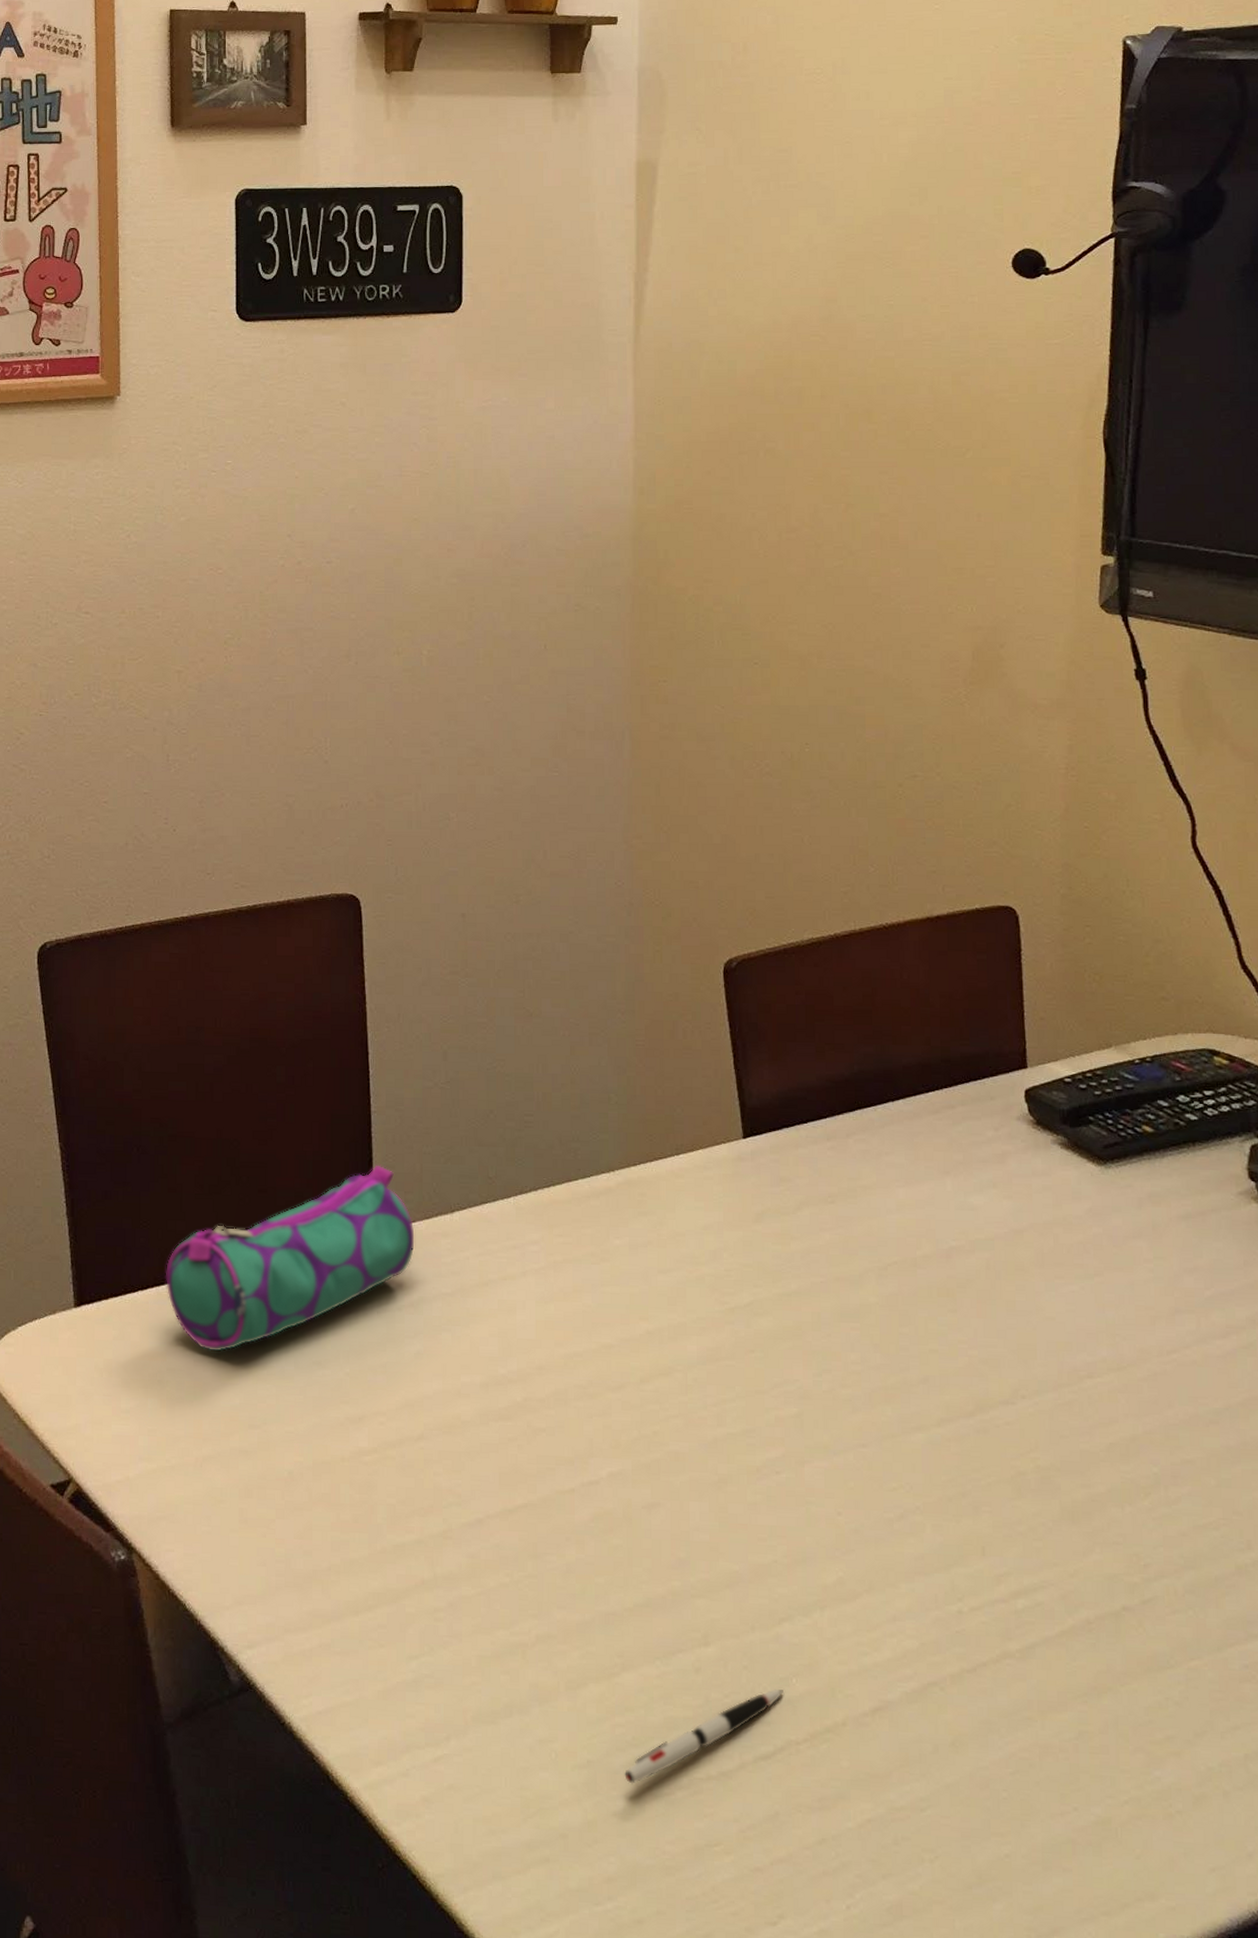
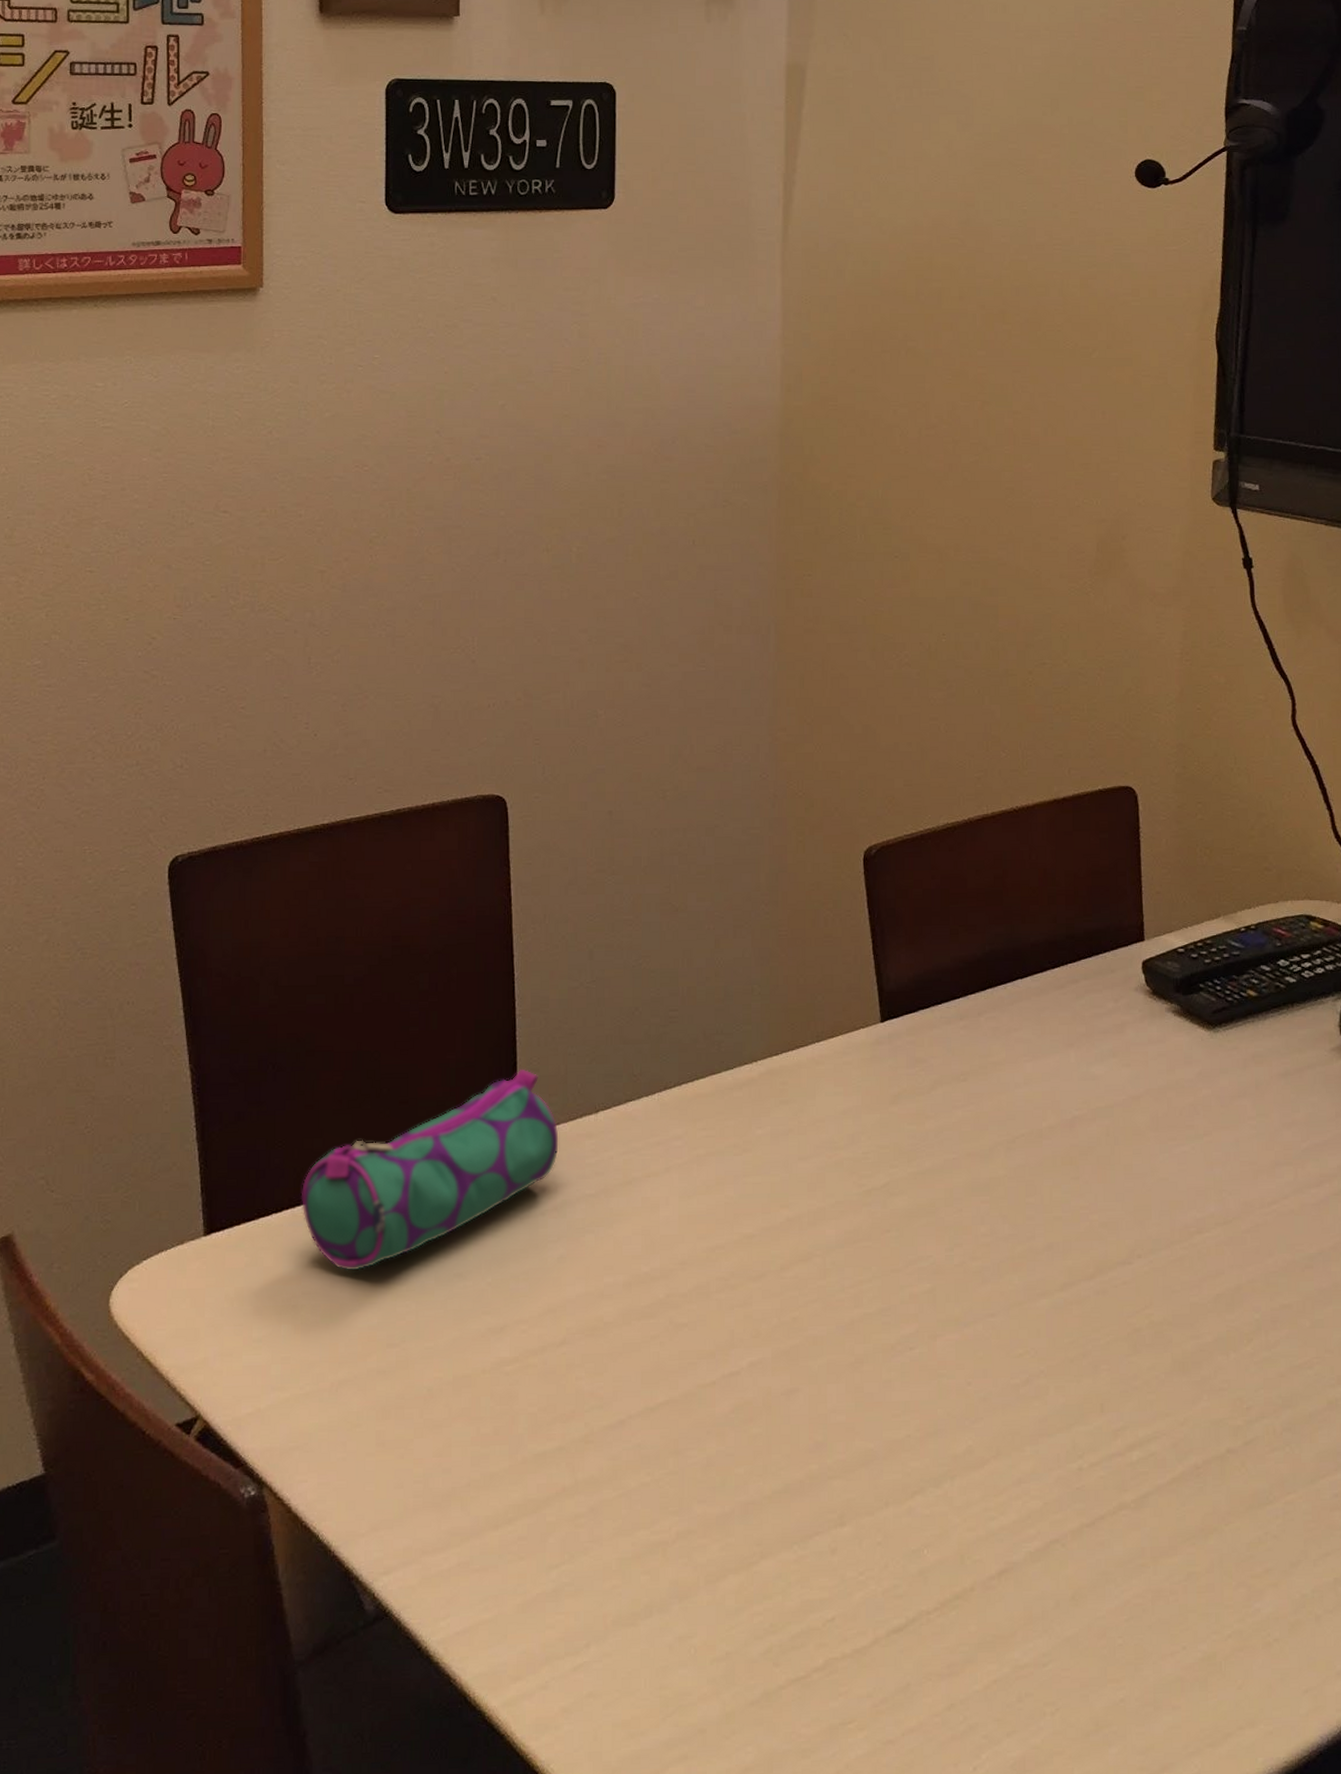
pen: present [624,1688,783,1784] -> none [762,1561,915,1671]

